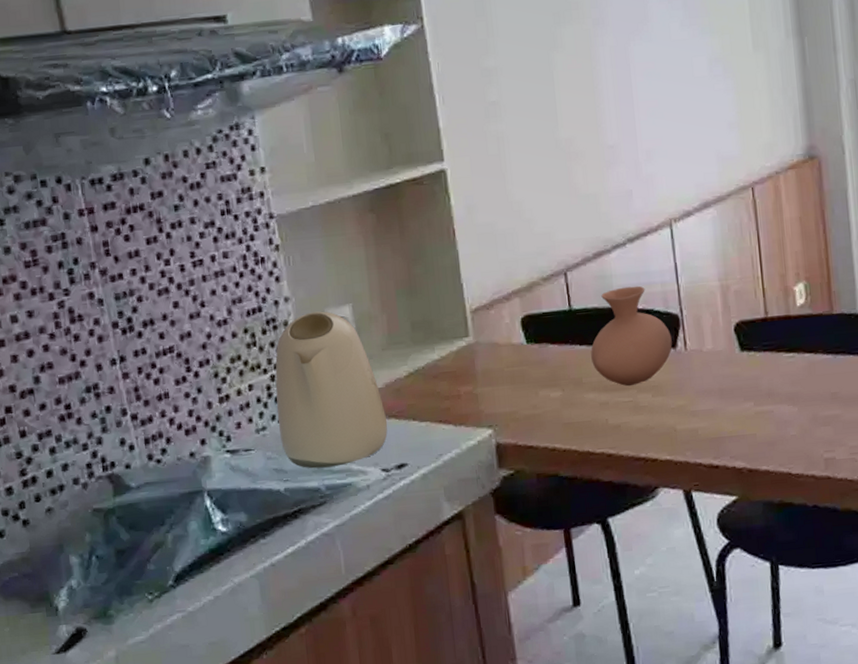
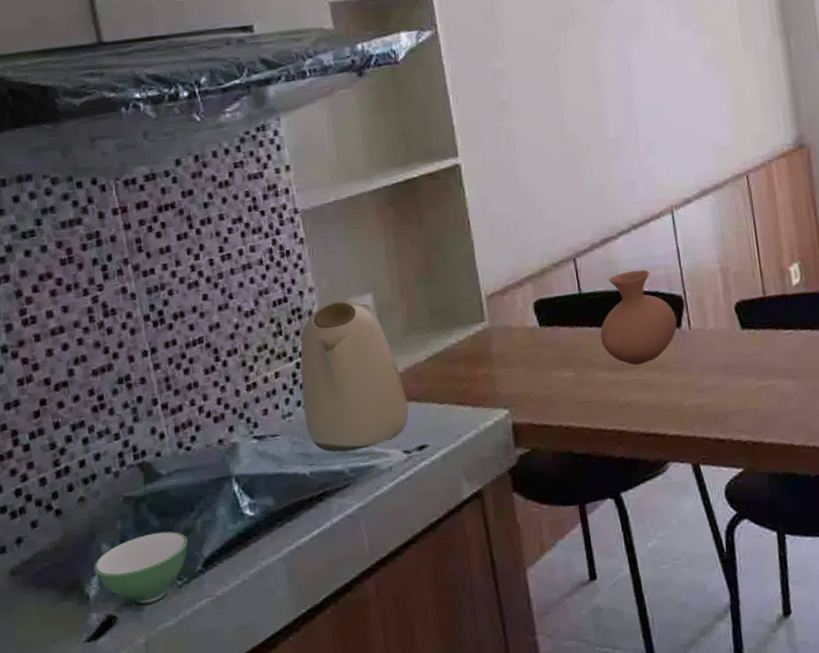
bowl: none [62,544,159,620] -> present [93,531,188,607]

